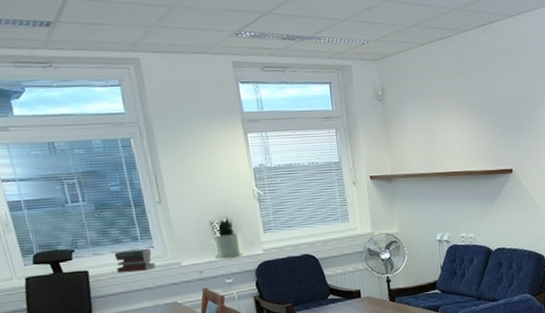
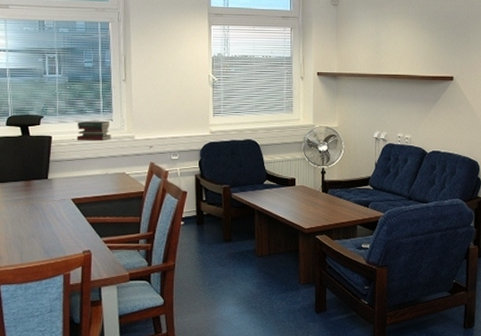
planter: present [210,217,244,260] -> none [165,98,192,138]

